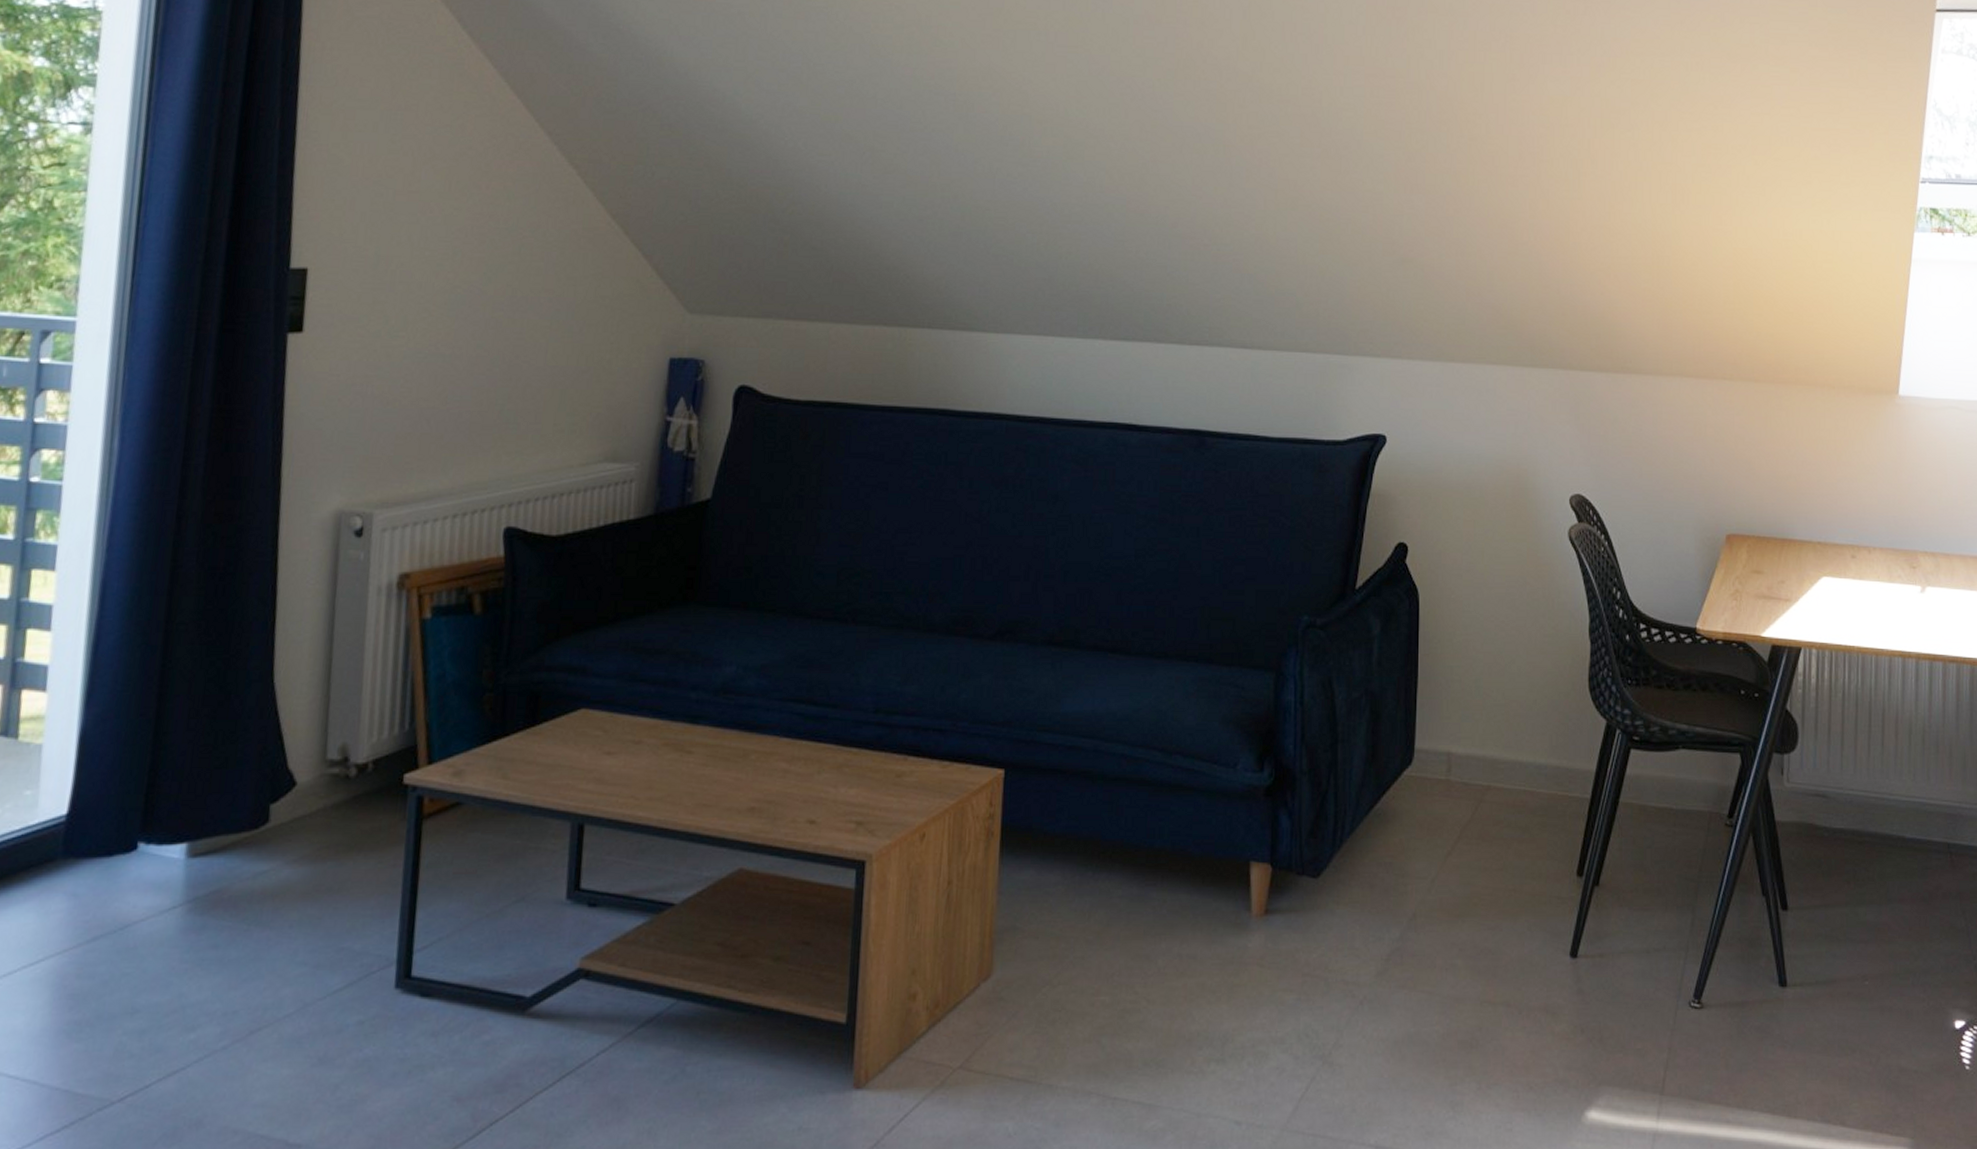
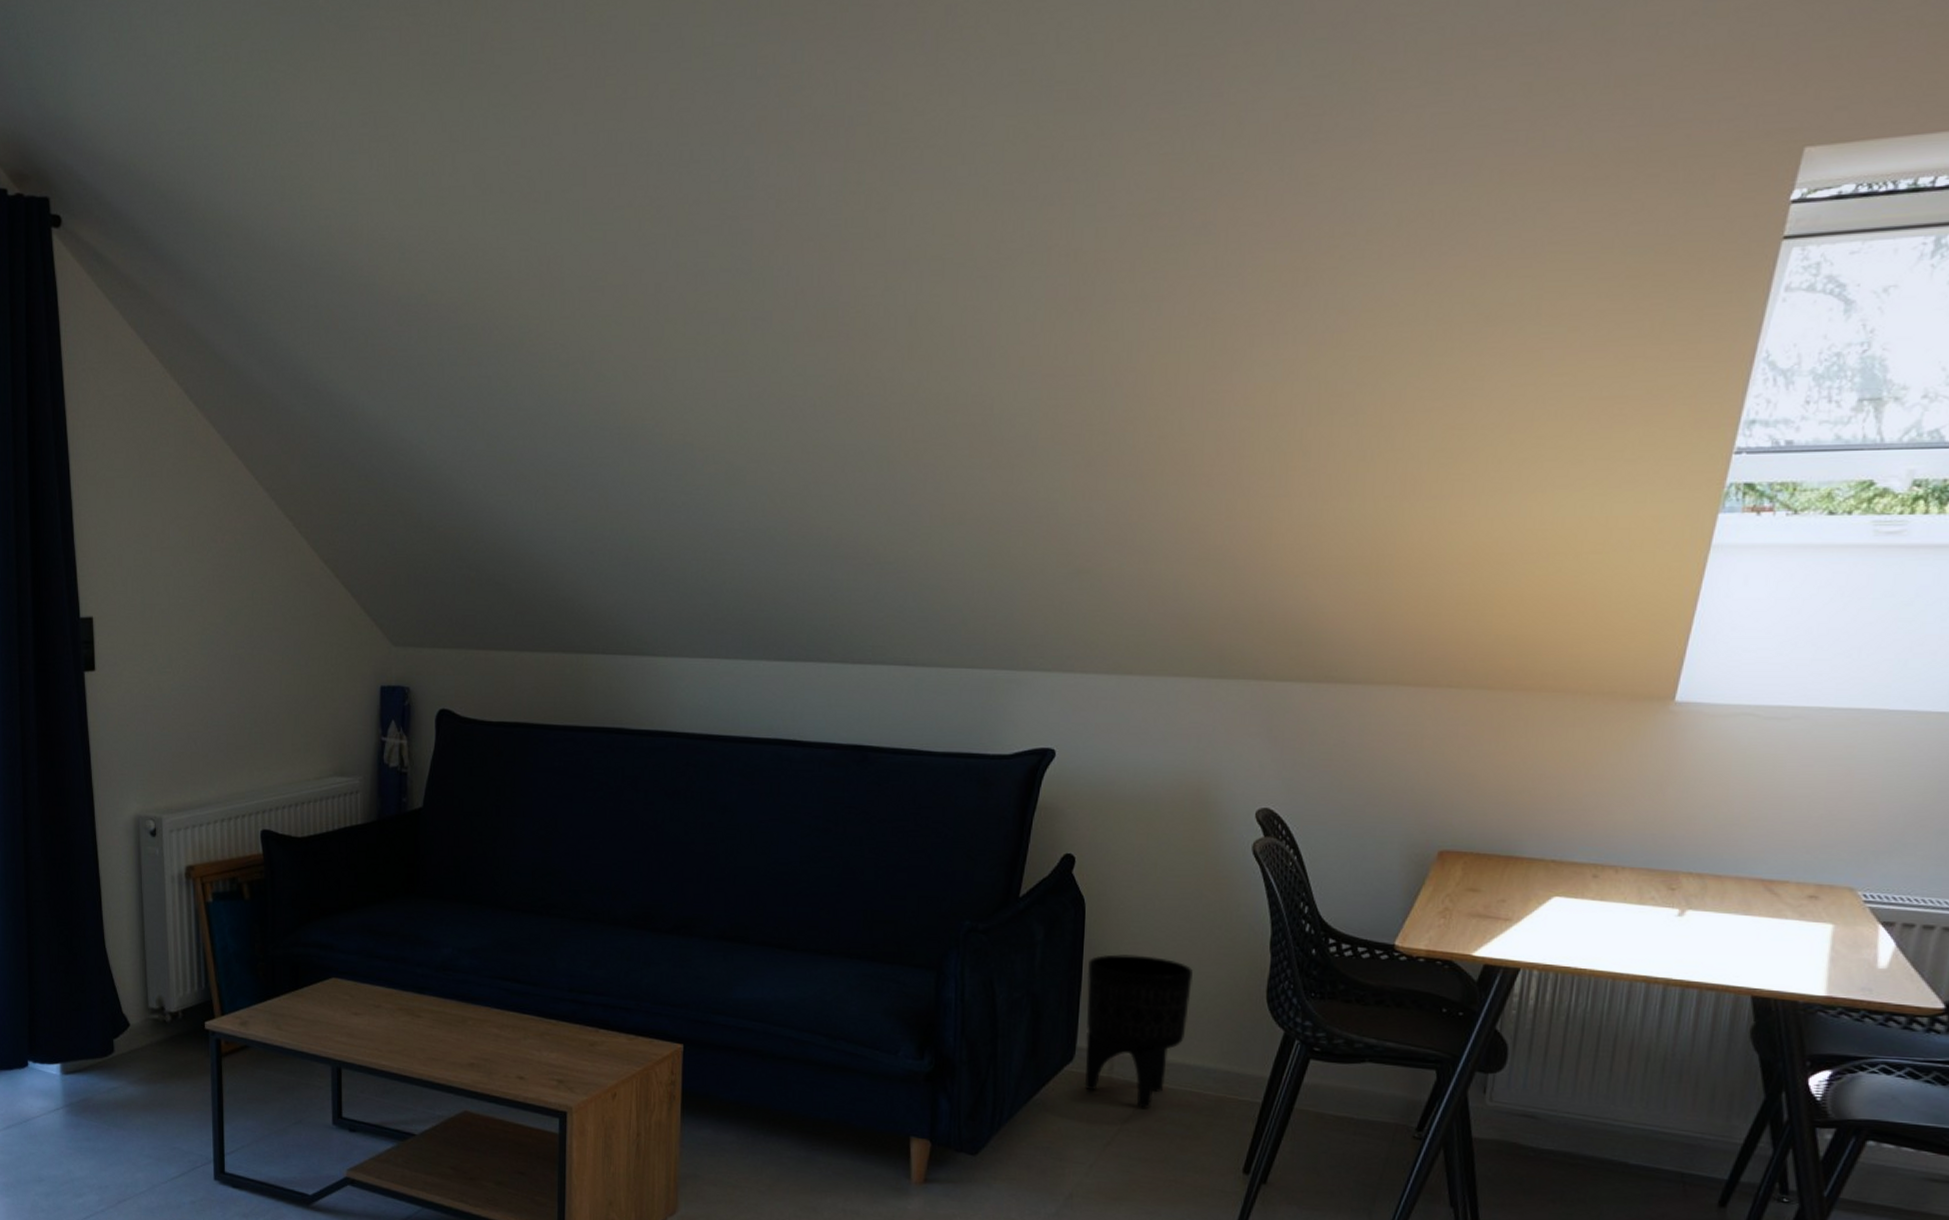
planter: none [1422,647,1521,812] -> present [1084,954,1193,1109]

